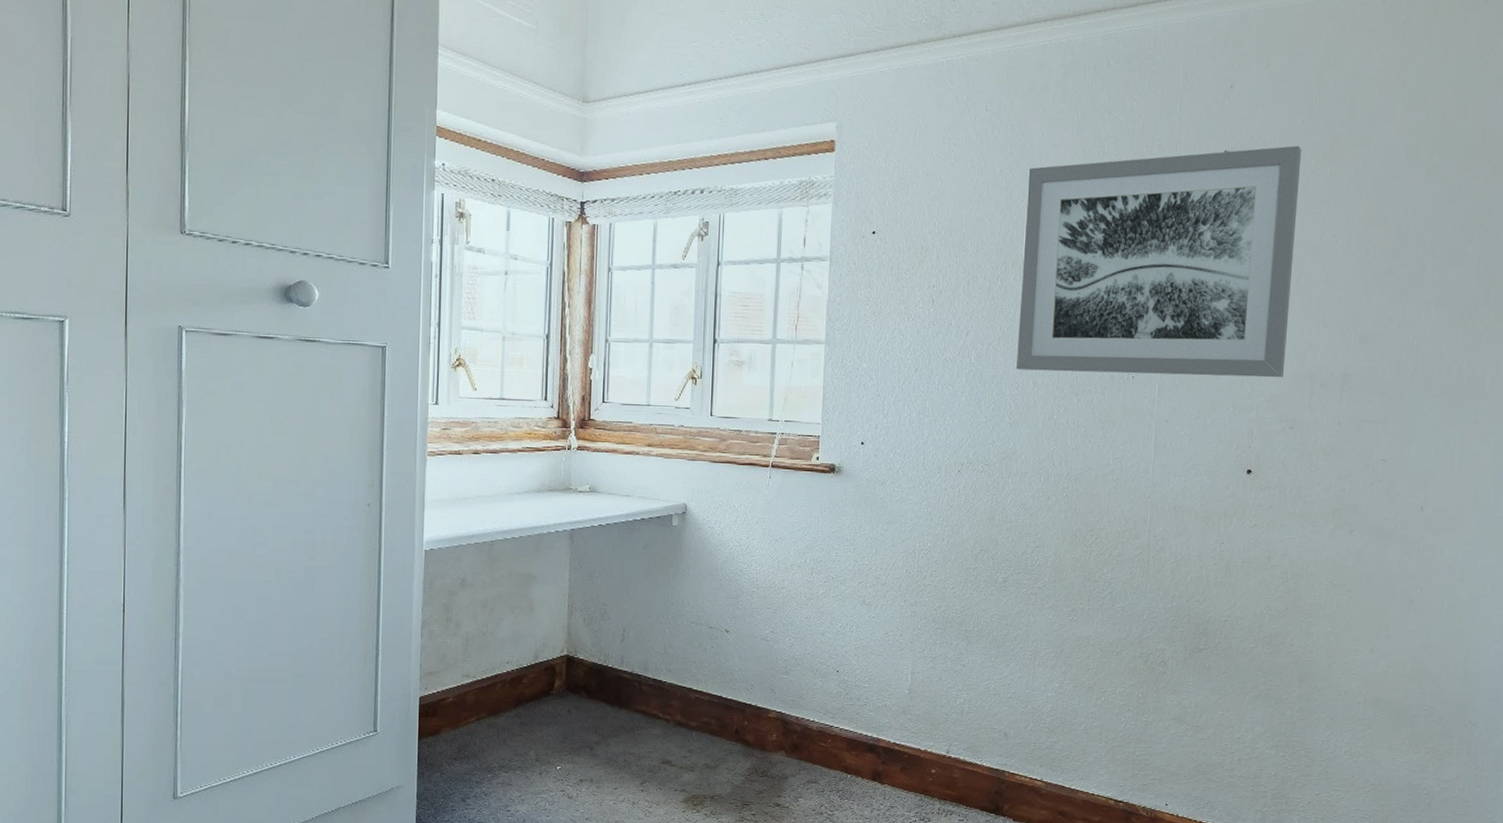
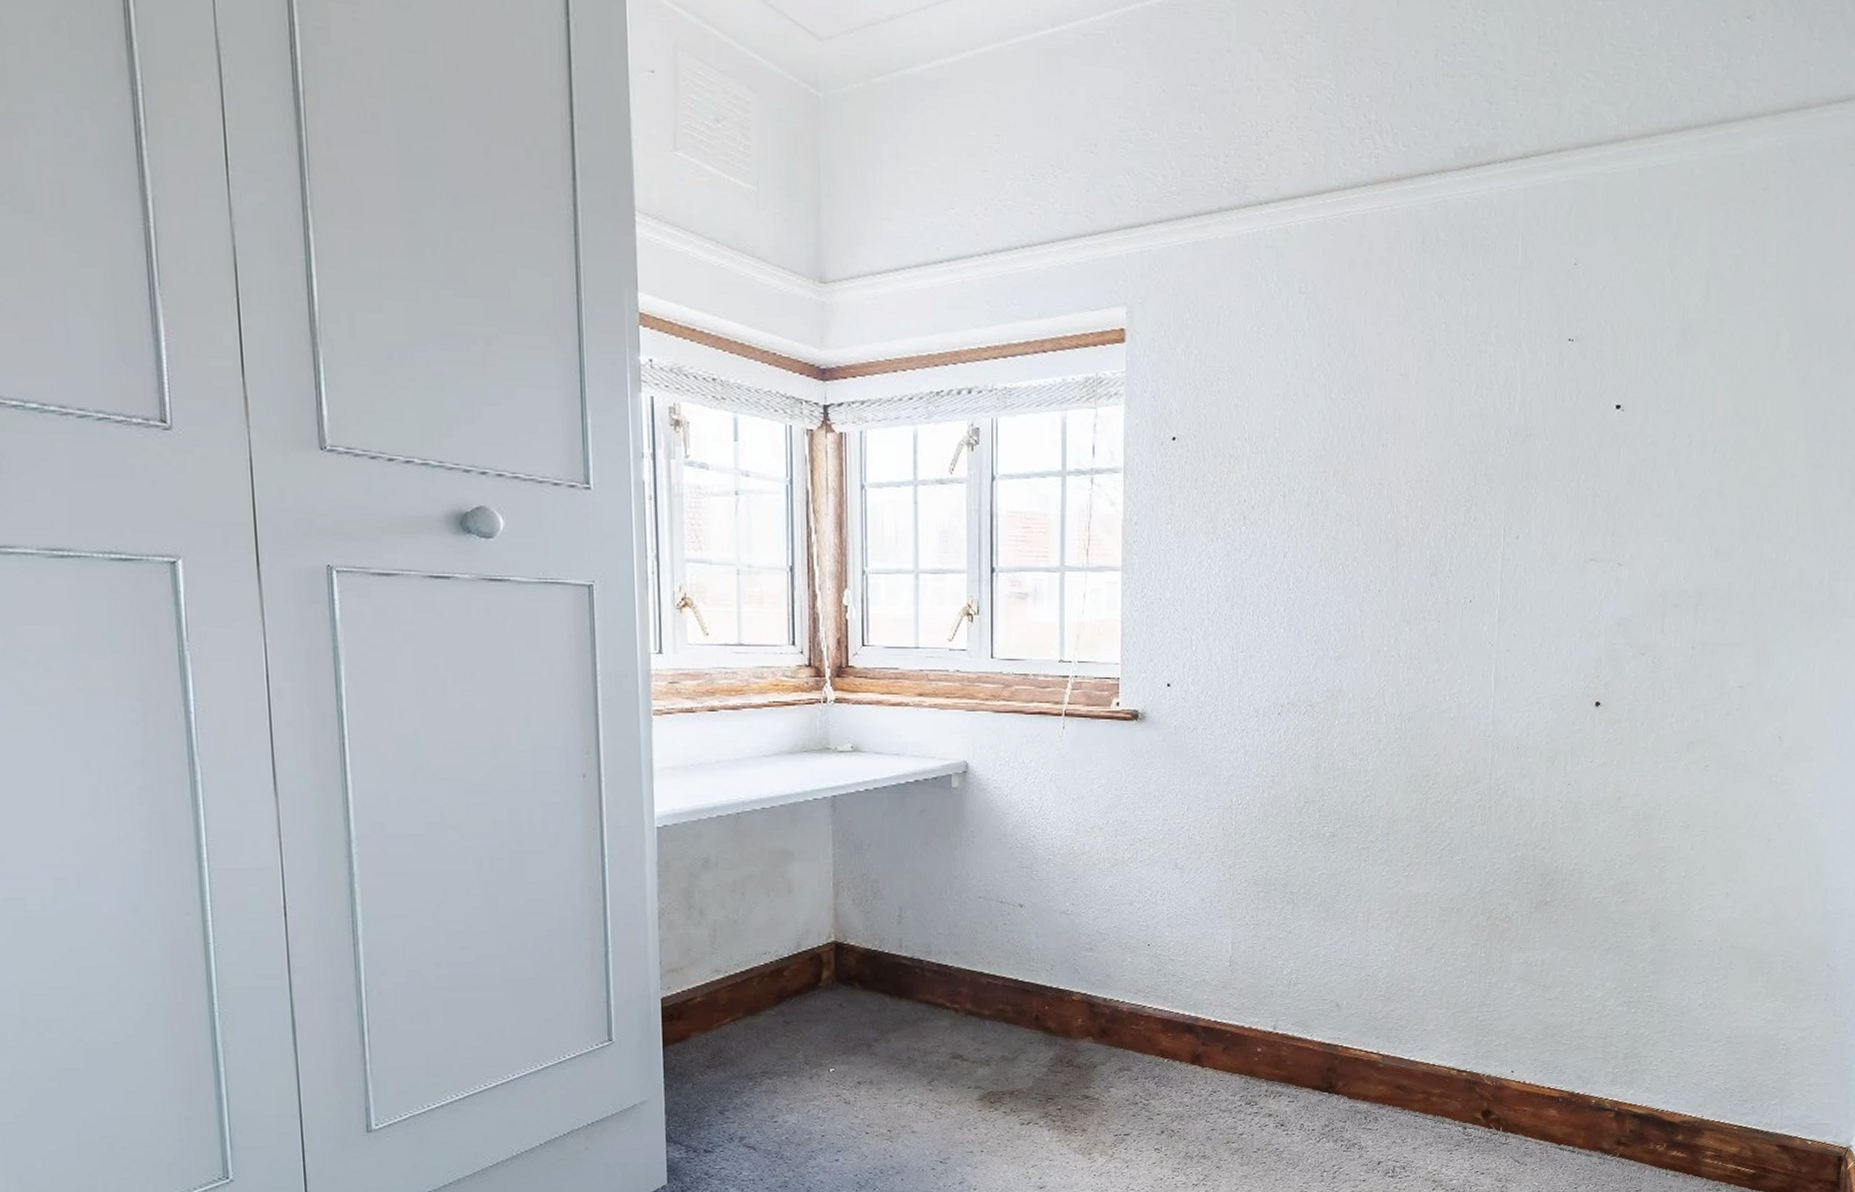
wall art: present [1016,145,1302,378] -> none [1341,332,1653,599]

